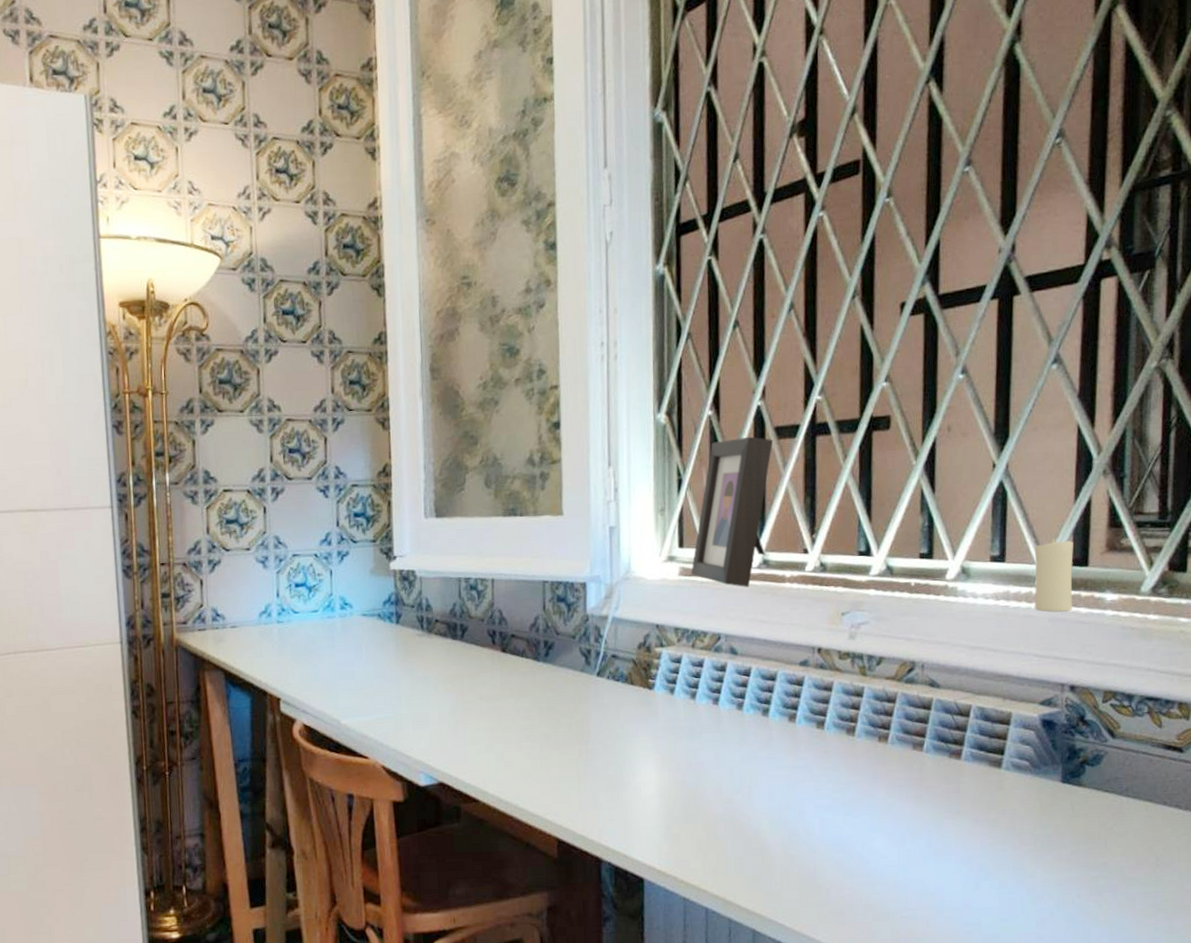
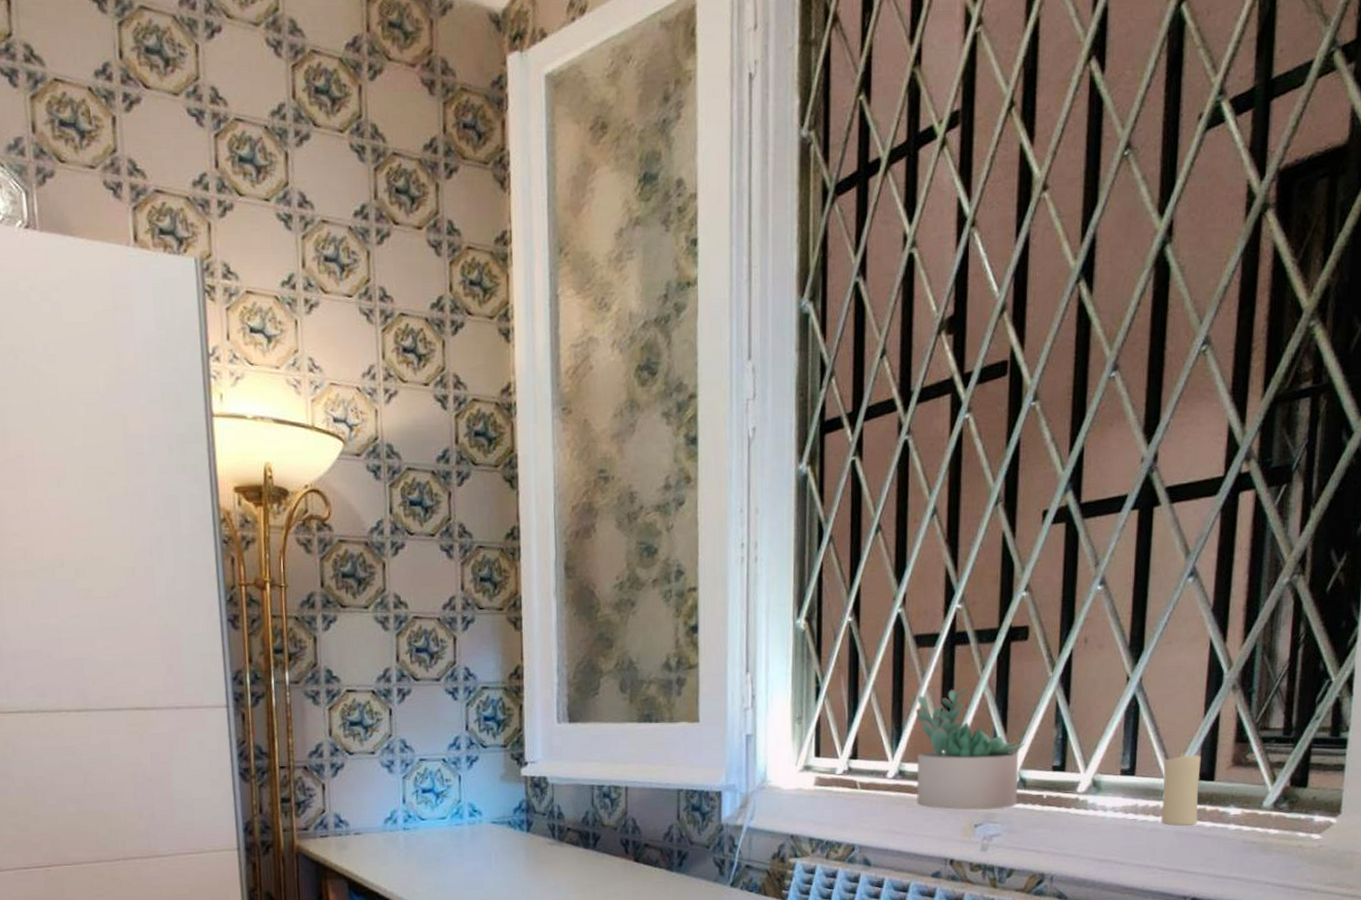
picture frame: present [691,436,774,588] -> none [827,644,913,799]
succulent plant: none [778,476,891,599] -> present [915,686,1026,811]

